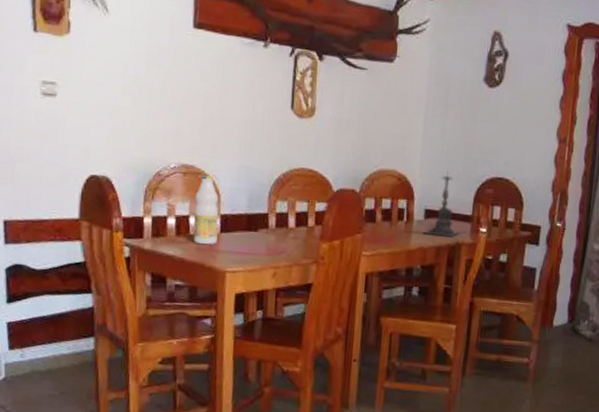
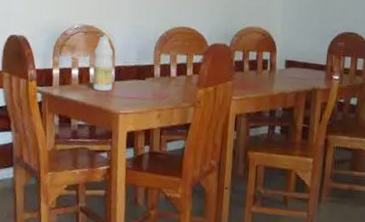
candle holder: present [423,171,460,238] -> none [284,28,316,84]

